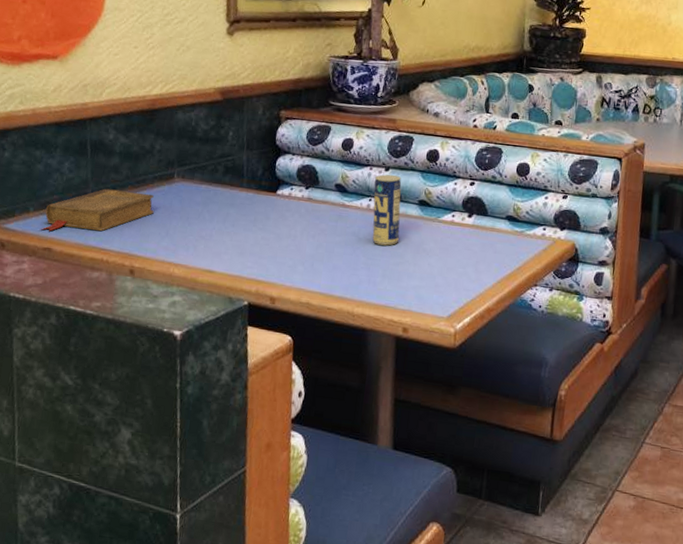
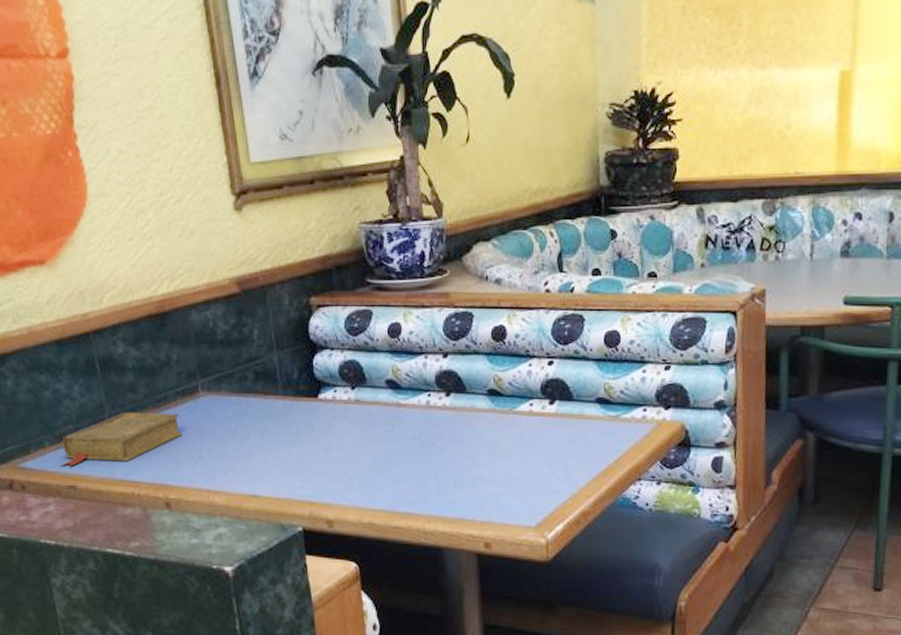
beverage can: present [372,174,402,246] -> none [431,361,468,448]

